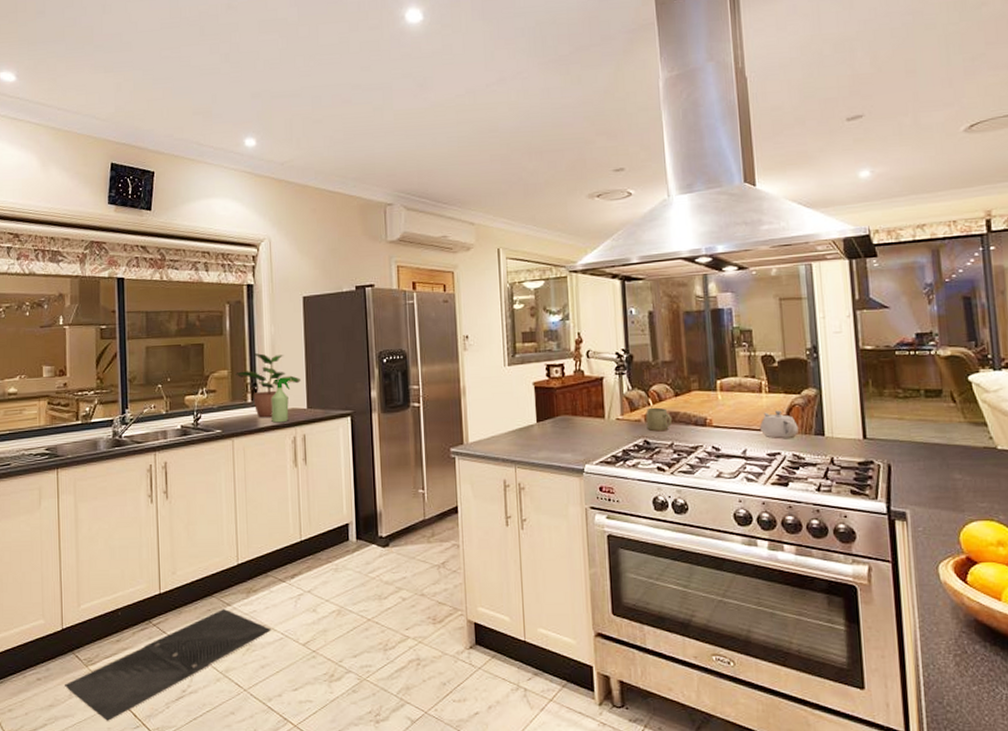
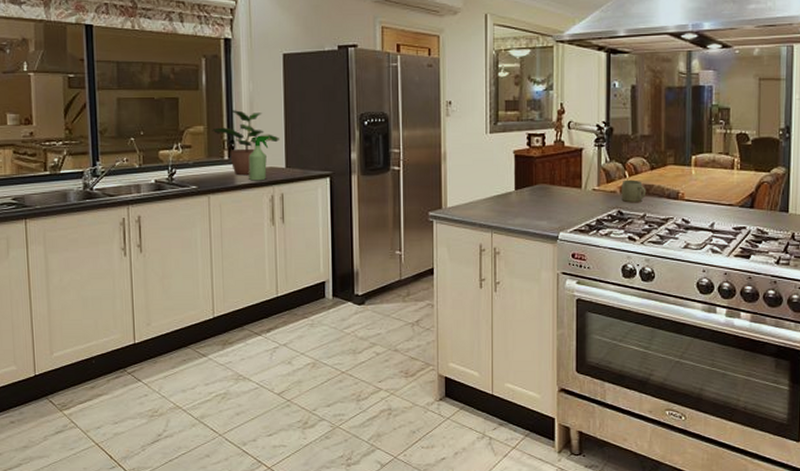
door mat: present [65,608,271,721] -> none [39,358,246,462]
teapot: present [759,410,800,440] -> none [728,187,766,215]

